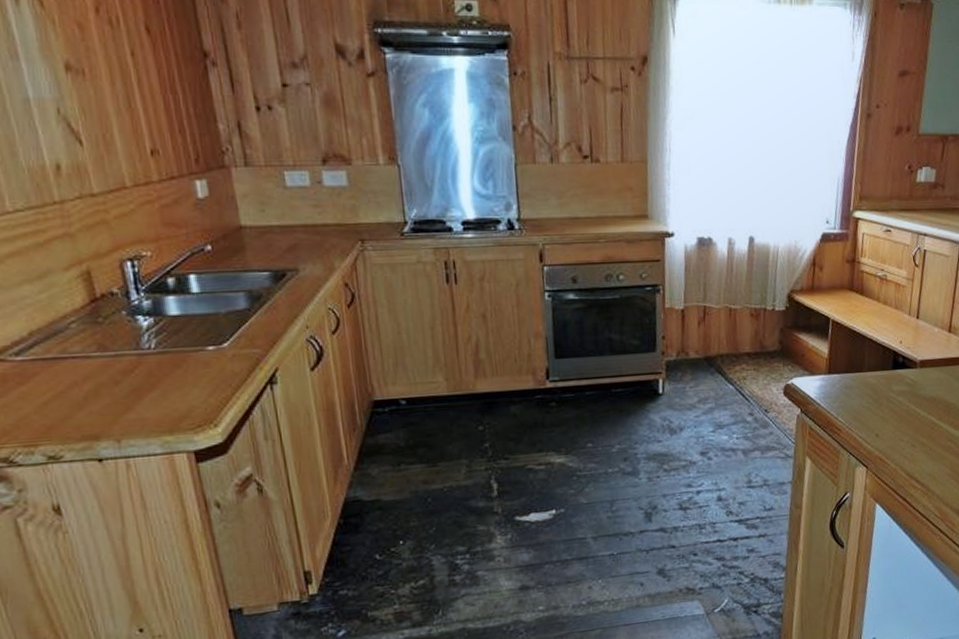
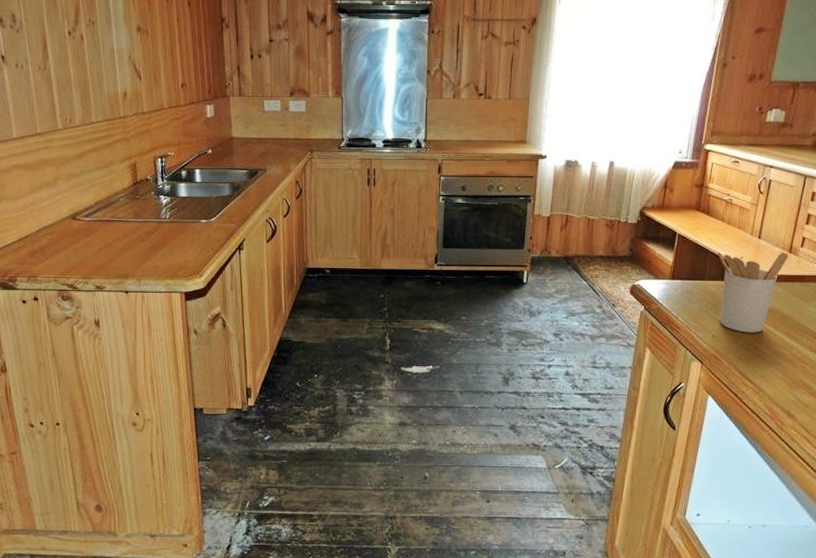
utensil holder: none [875,332,949,428] -> present [717,252,789,333]

